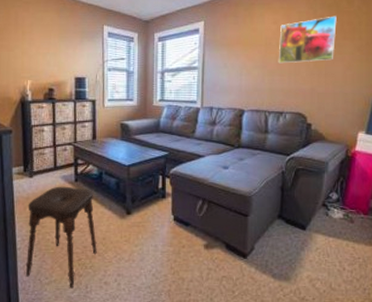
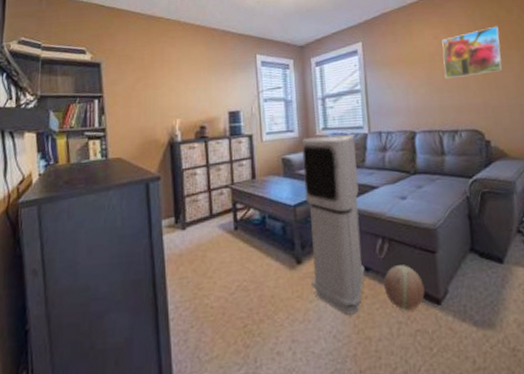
stool: present [25,186,97,287] -> none [180,236,265,363]
air purifier: none [138,107,188,259] -> present [301,135,365,315]
ball: none [199,223,234,261] -> present [383,265,425,311]

